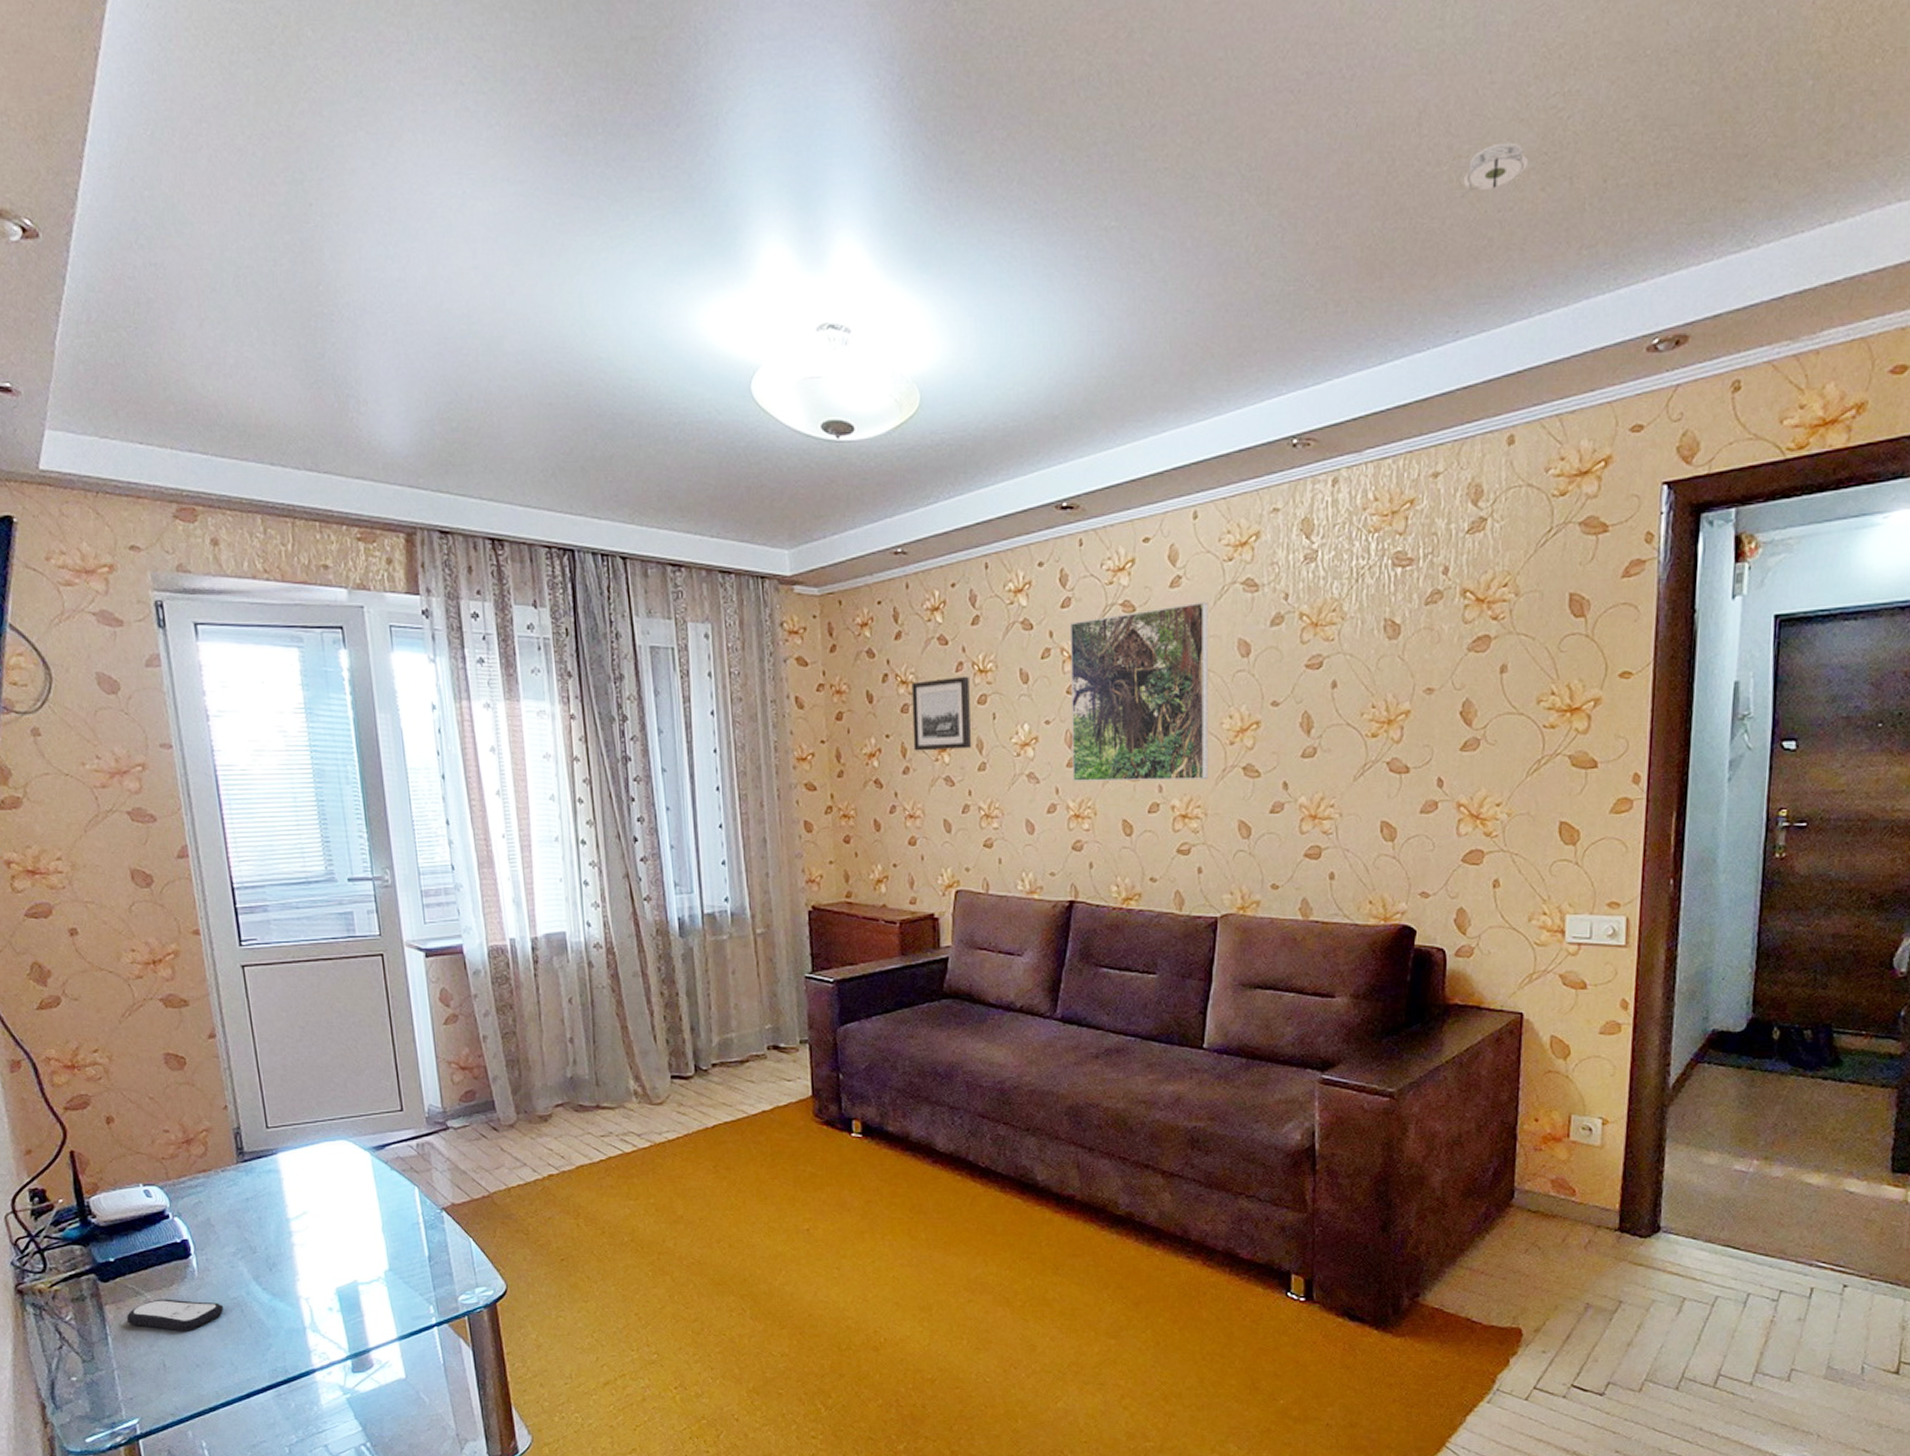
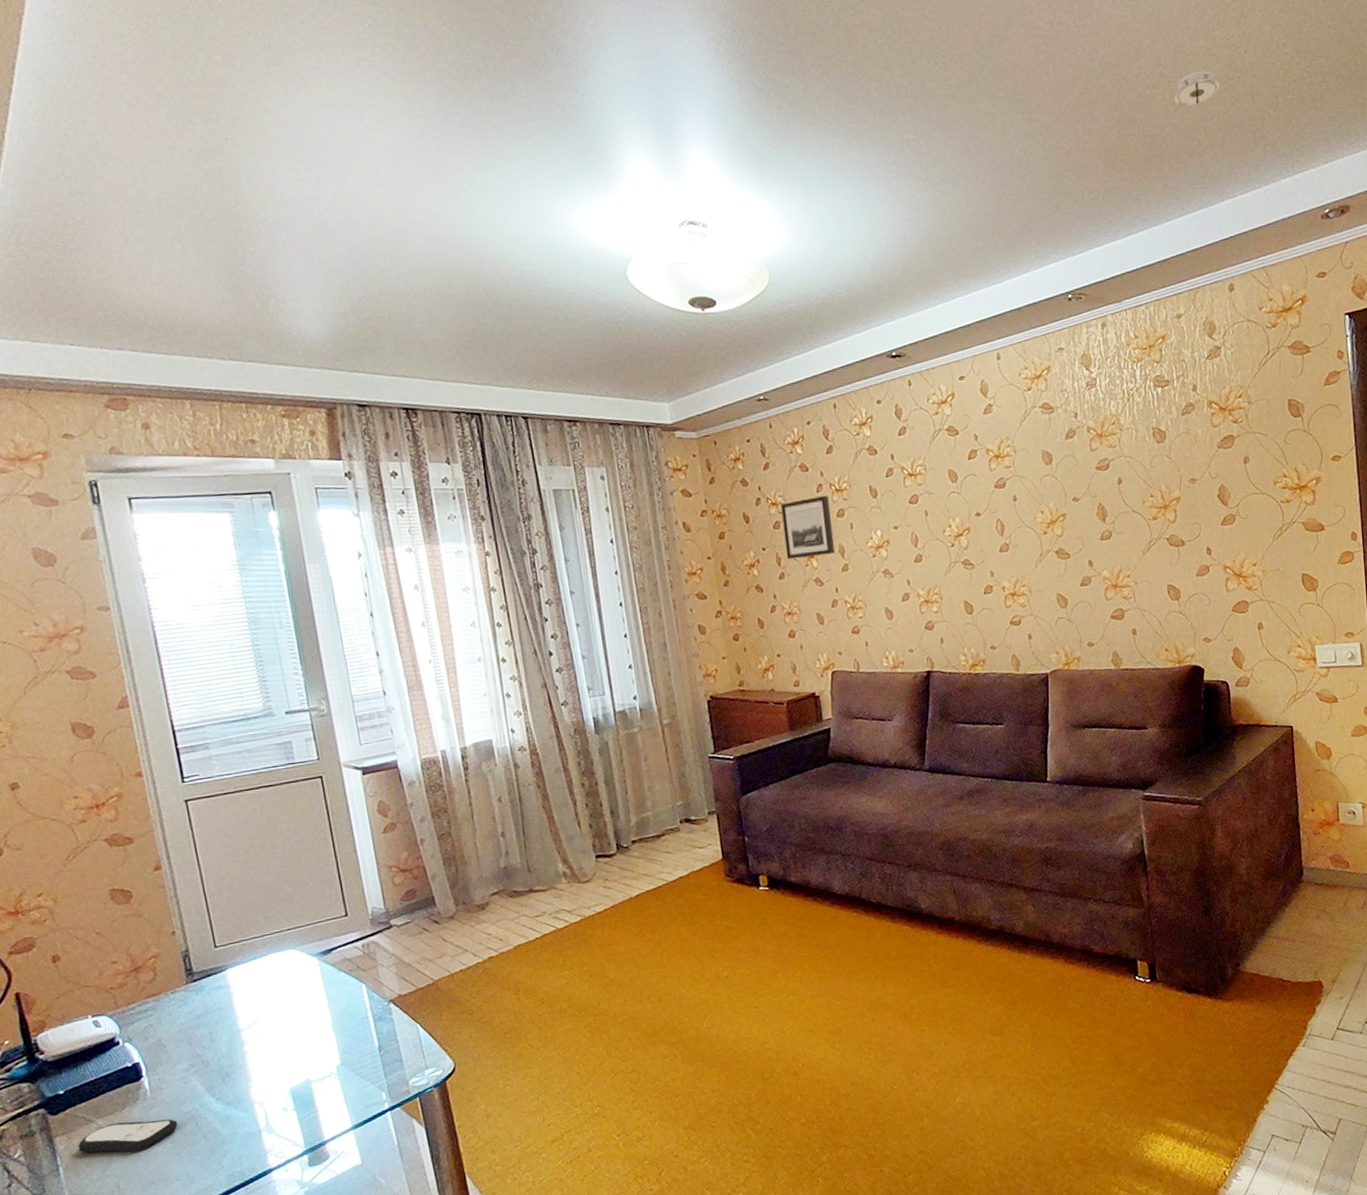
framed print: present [1069,601,1209,781] -> none [906,423,1030,574]

